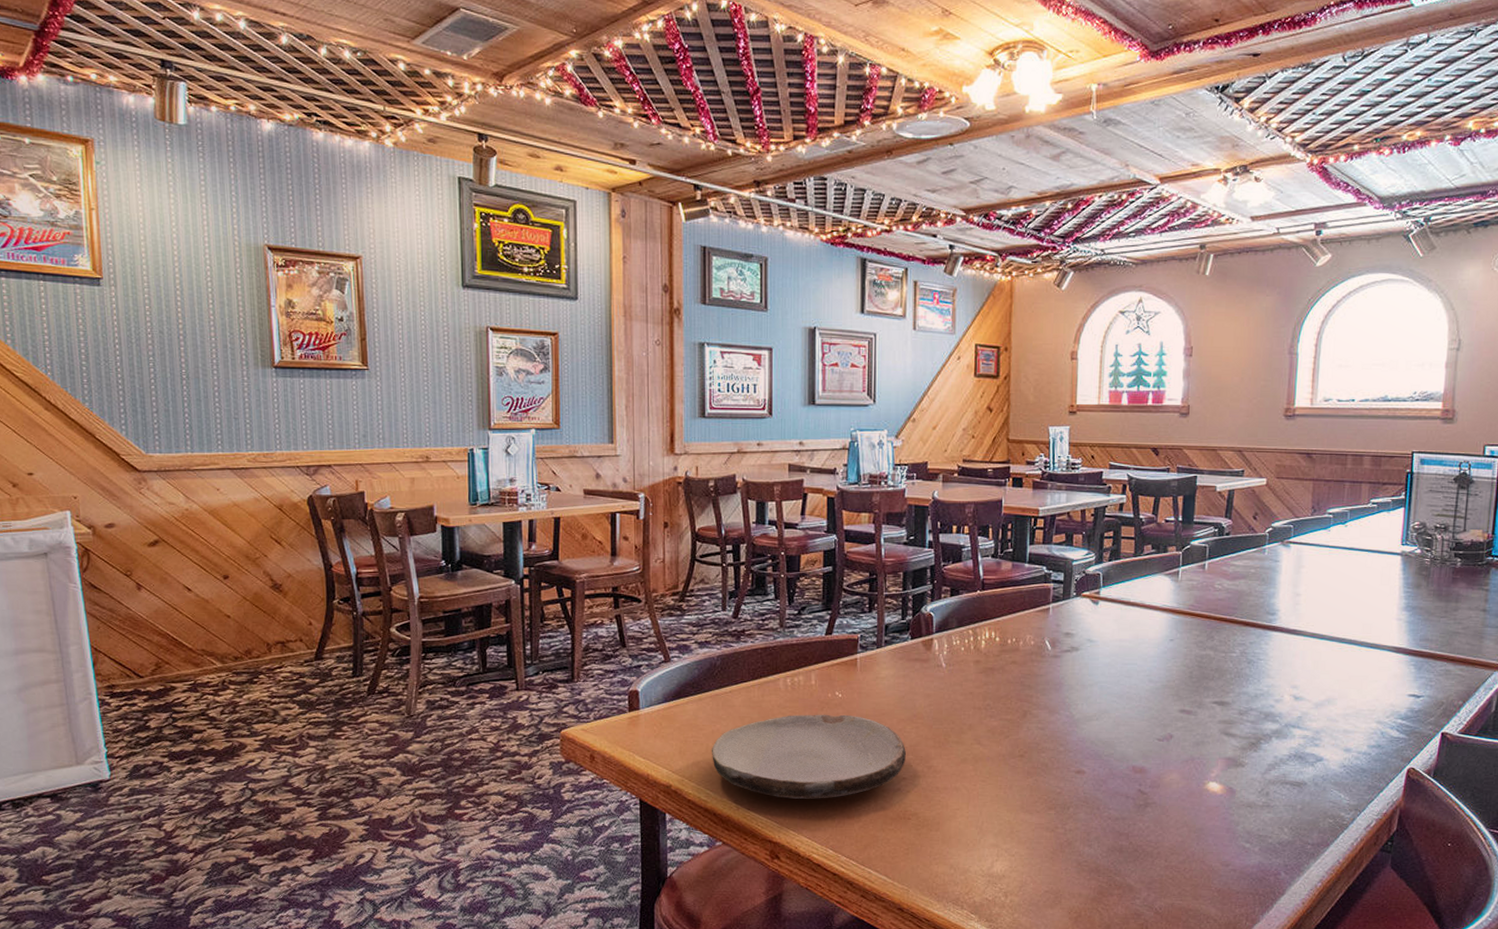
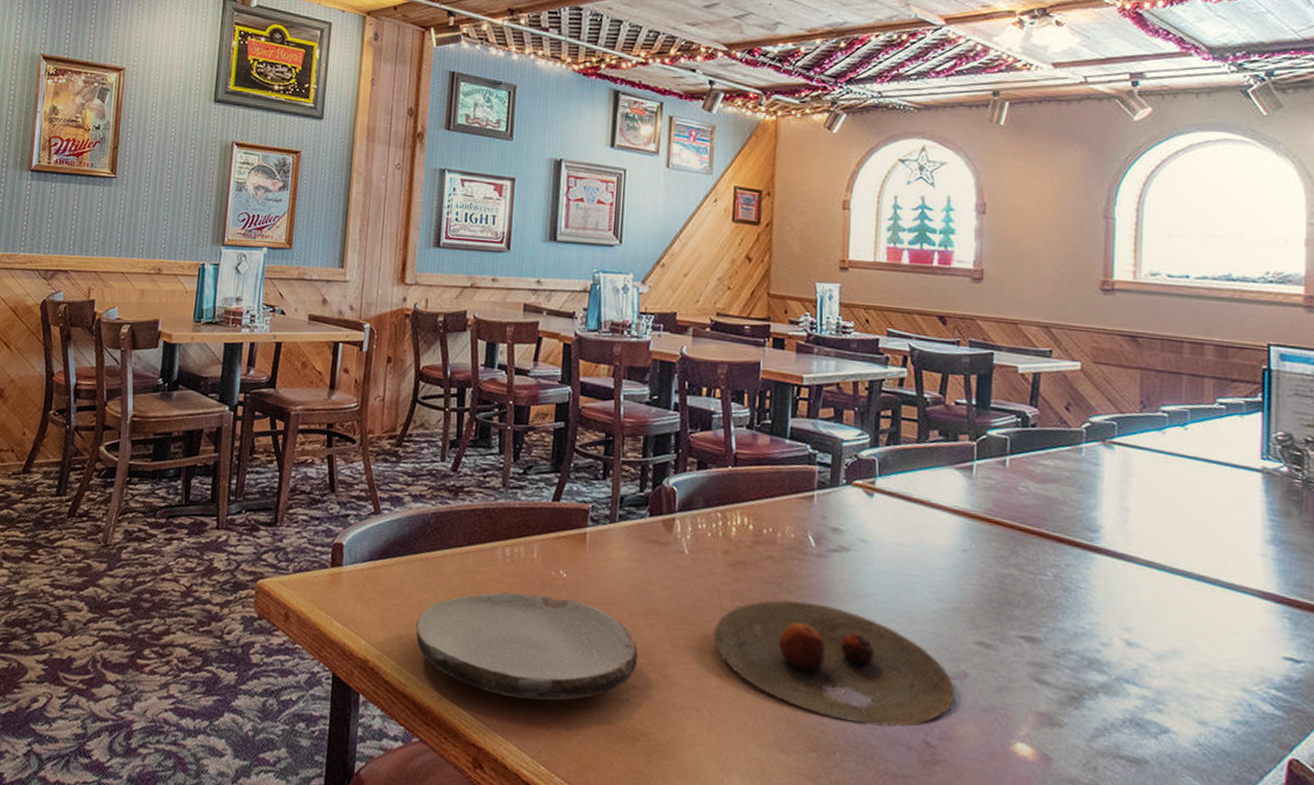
plate: none [969,694,1163,784] -> present [713,600,955,728]

